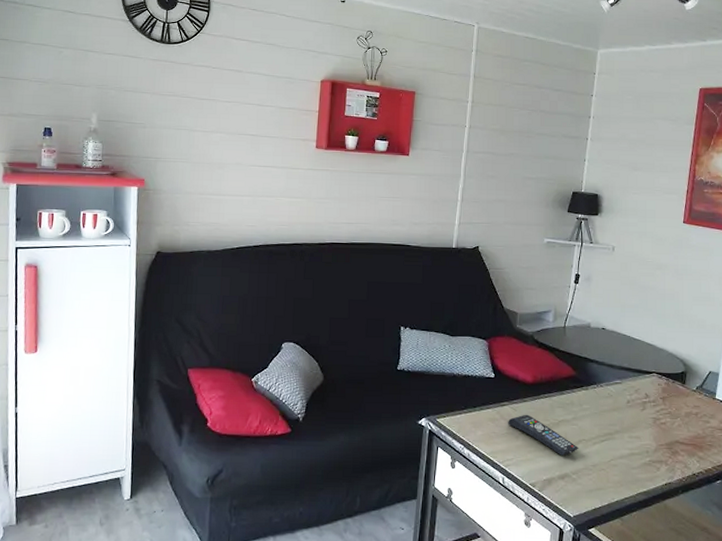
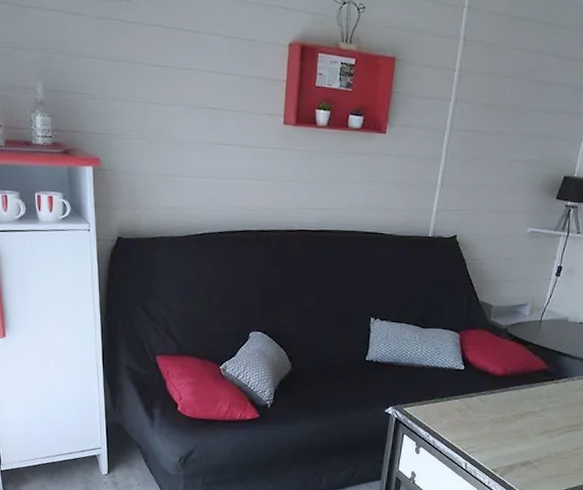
remote control: present [508,414,578,456] -> none [474,405,543,445]

